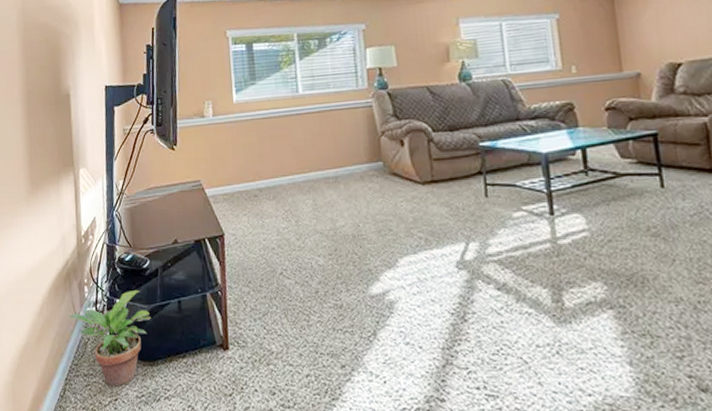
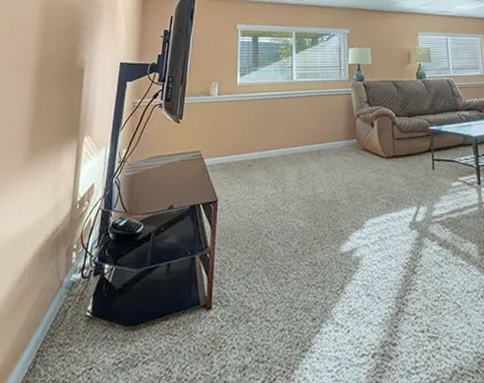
potted plant: present [68,289,151,387] -> none [50,254,138,355]

